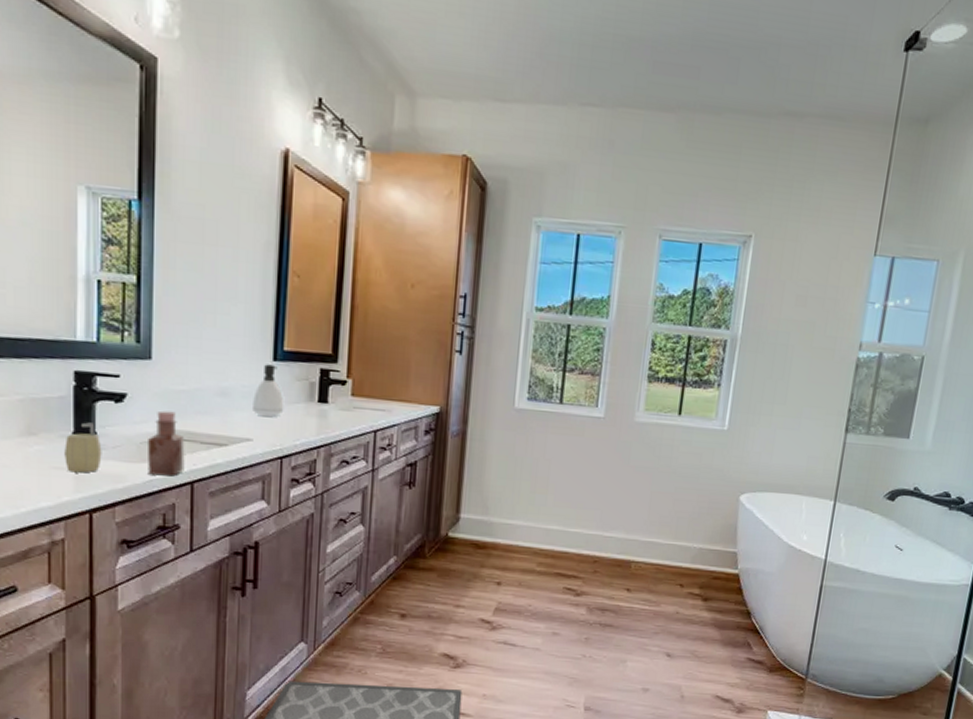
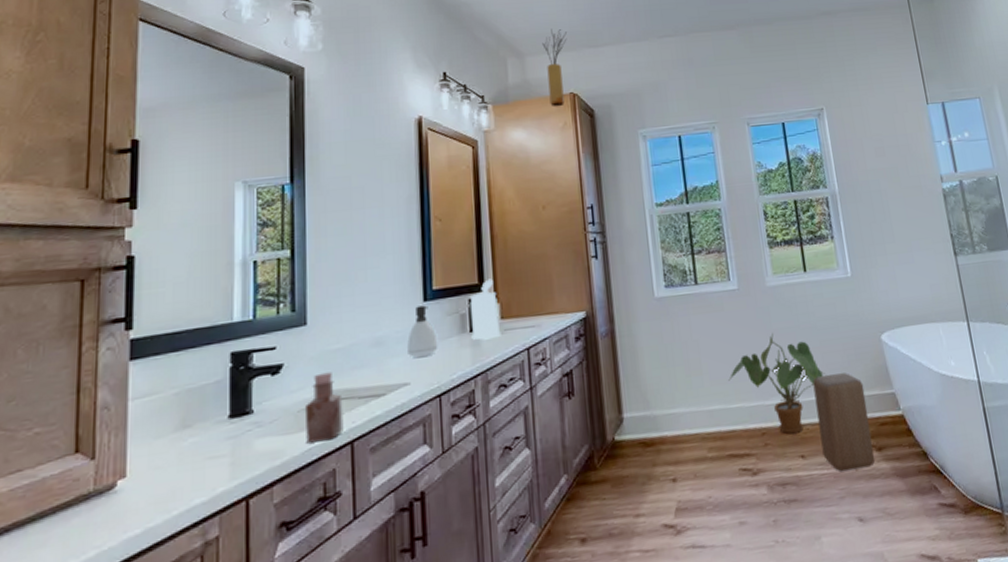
soap dispenser: present [64,422,102,473] -> none [220,401,259,459]
tissue box: none [320,351,350,414] -> present [469,279,500,340]
vase: none [437,66,471,170] -> present [542,29,567,107]
house plant: none [573,470,672,568] -> present [729,333,826,435]
stool: none [648,521,708,612] -> present [813,373,875,471]

